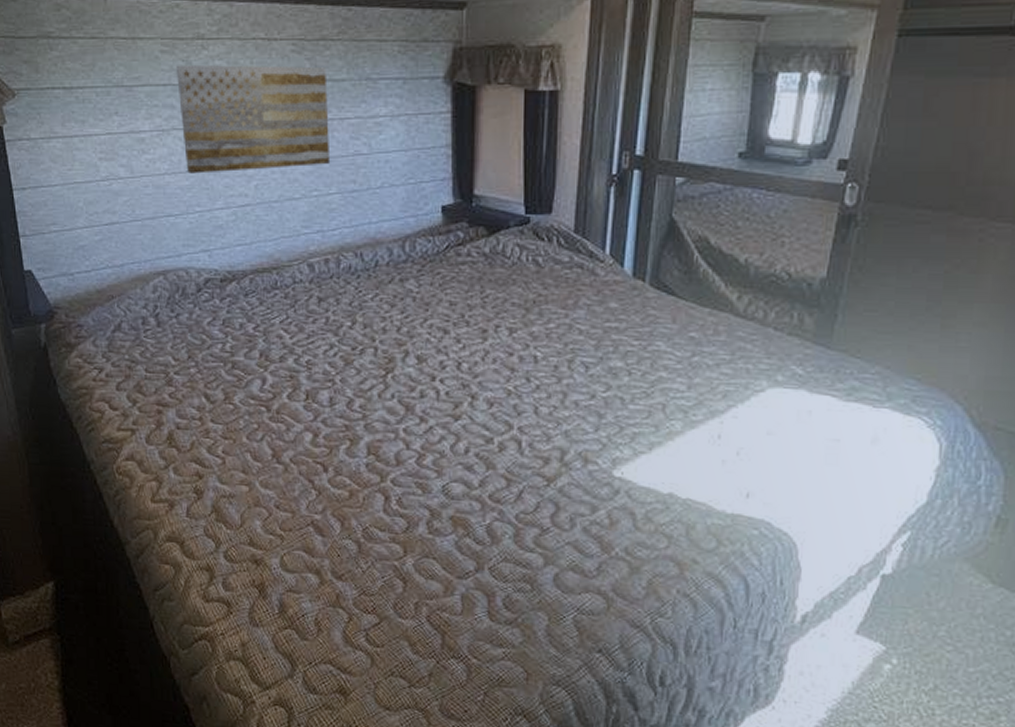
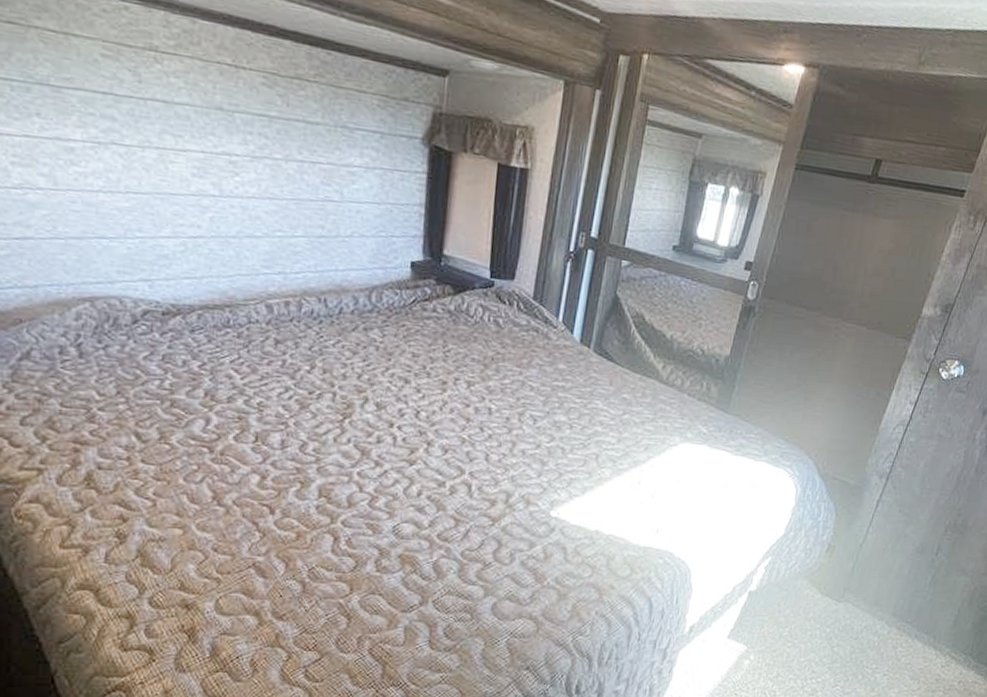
wall art: present [175,64,331,174] -> none [119,73,300,207]

